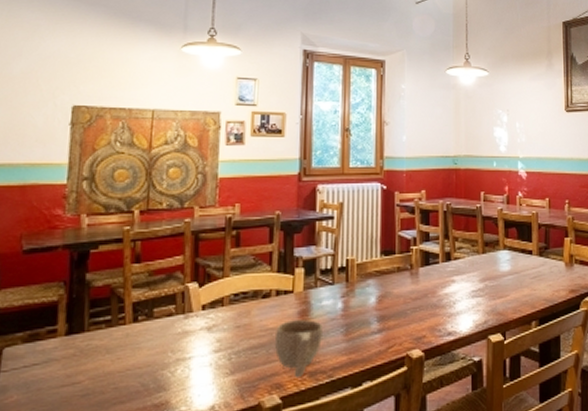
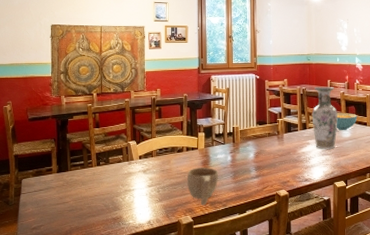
vase: none [458,200,494,289] -> present [311,86,338,149]
cereal bowl: none [492,236,520,263] -> present [336,112,357,131]

